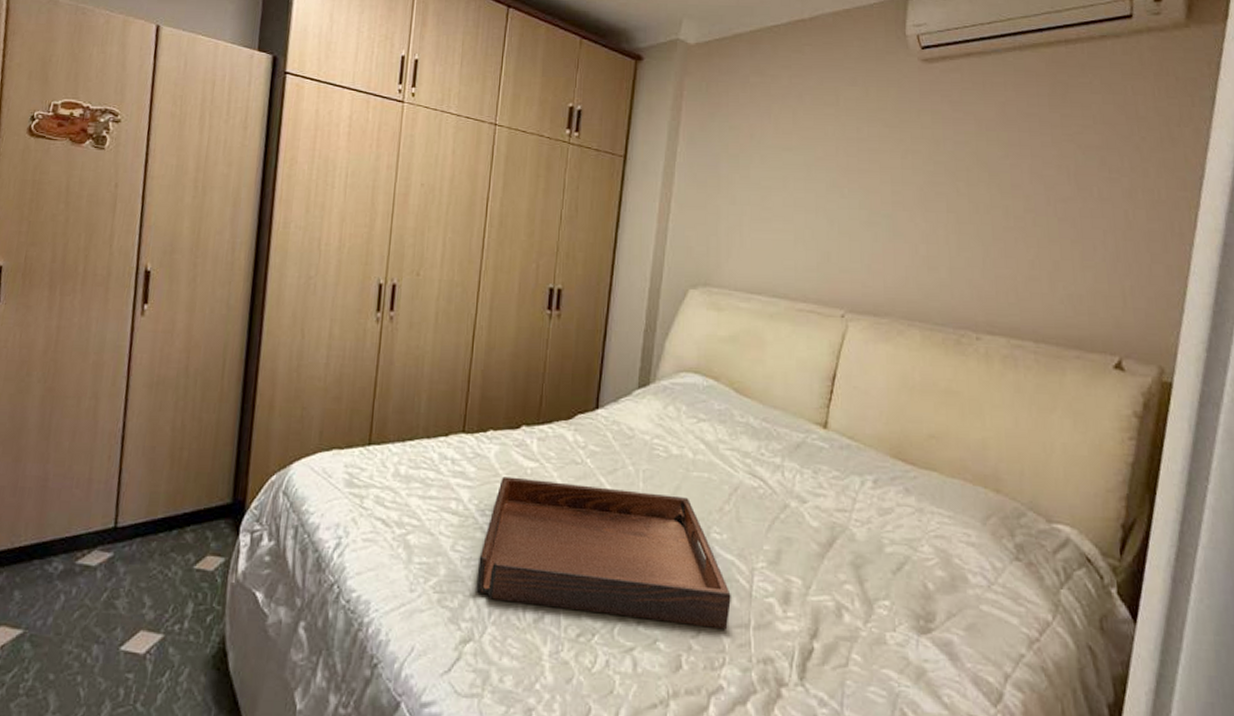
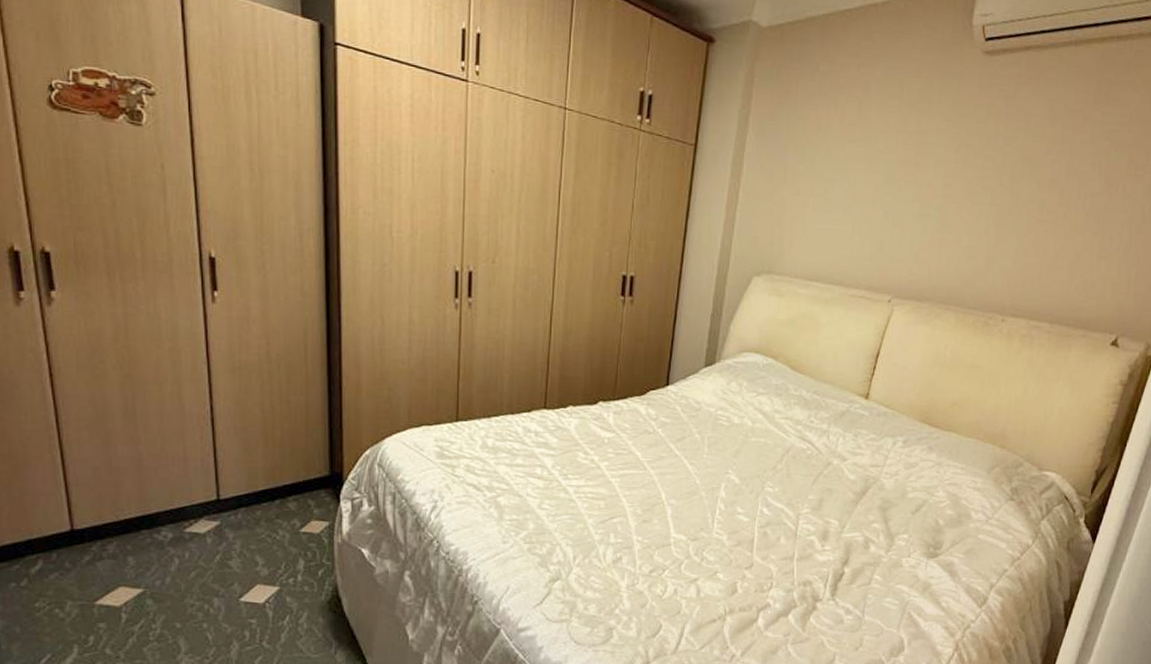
serving tray: present [476,476,731,629] -> none [562,446,780,561]

